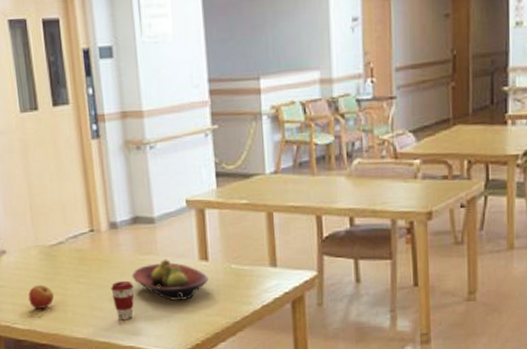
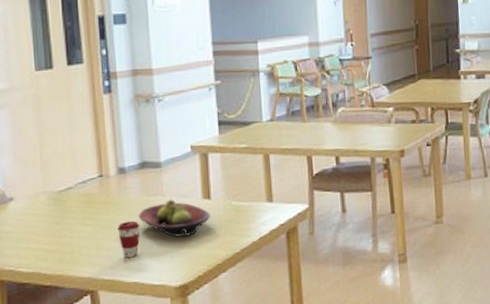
apple: present [28,284,54,309] -> none [34,228,60,252]

